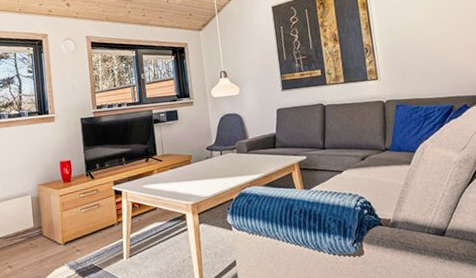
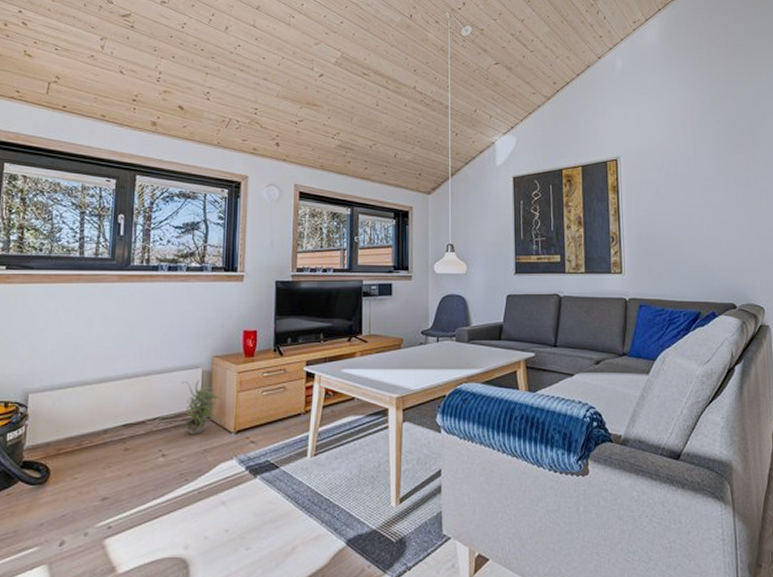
potted plant: none [16,204,51,249] -> present [181,379,224,434]

